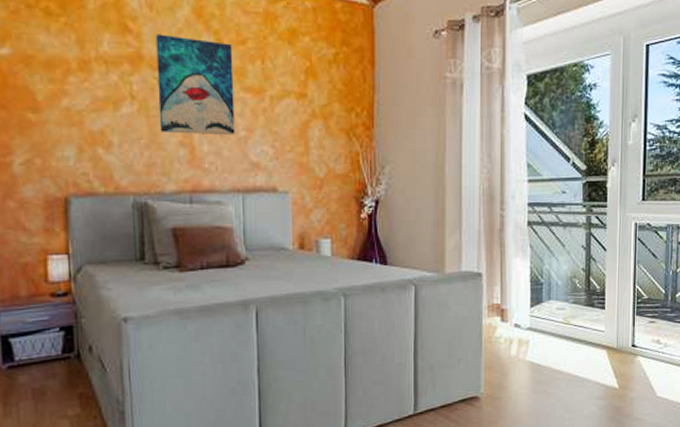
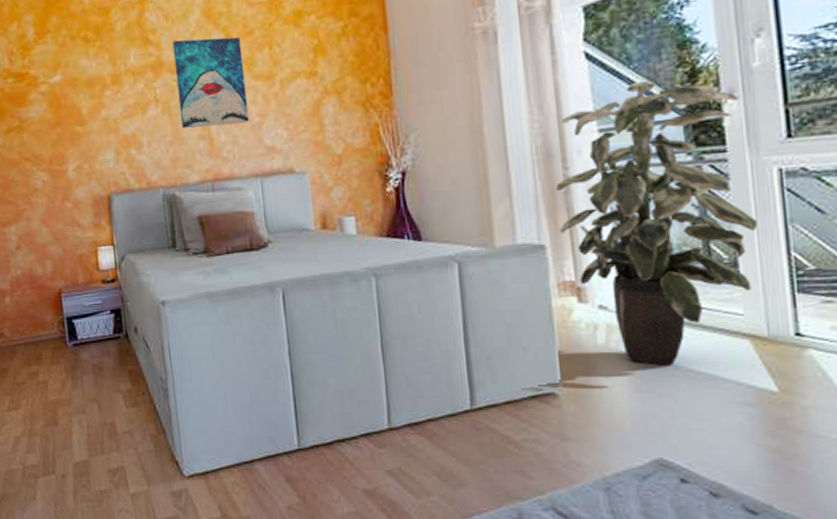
indoor plant: none [493,144,620,371] -> present [556,80,758,365]

